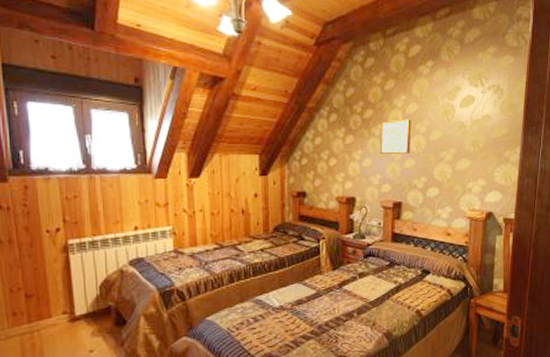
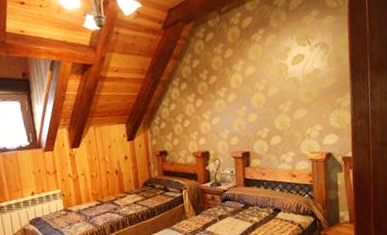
wall art: present [380,119,411,154] -> none [225,80,253,112]

